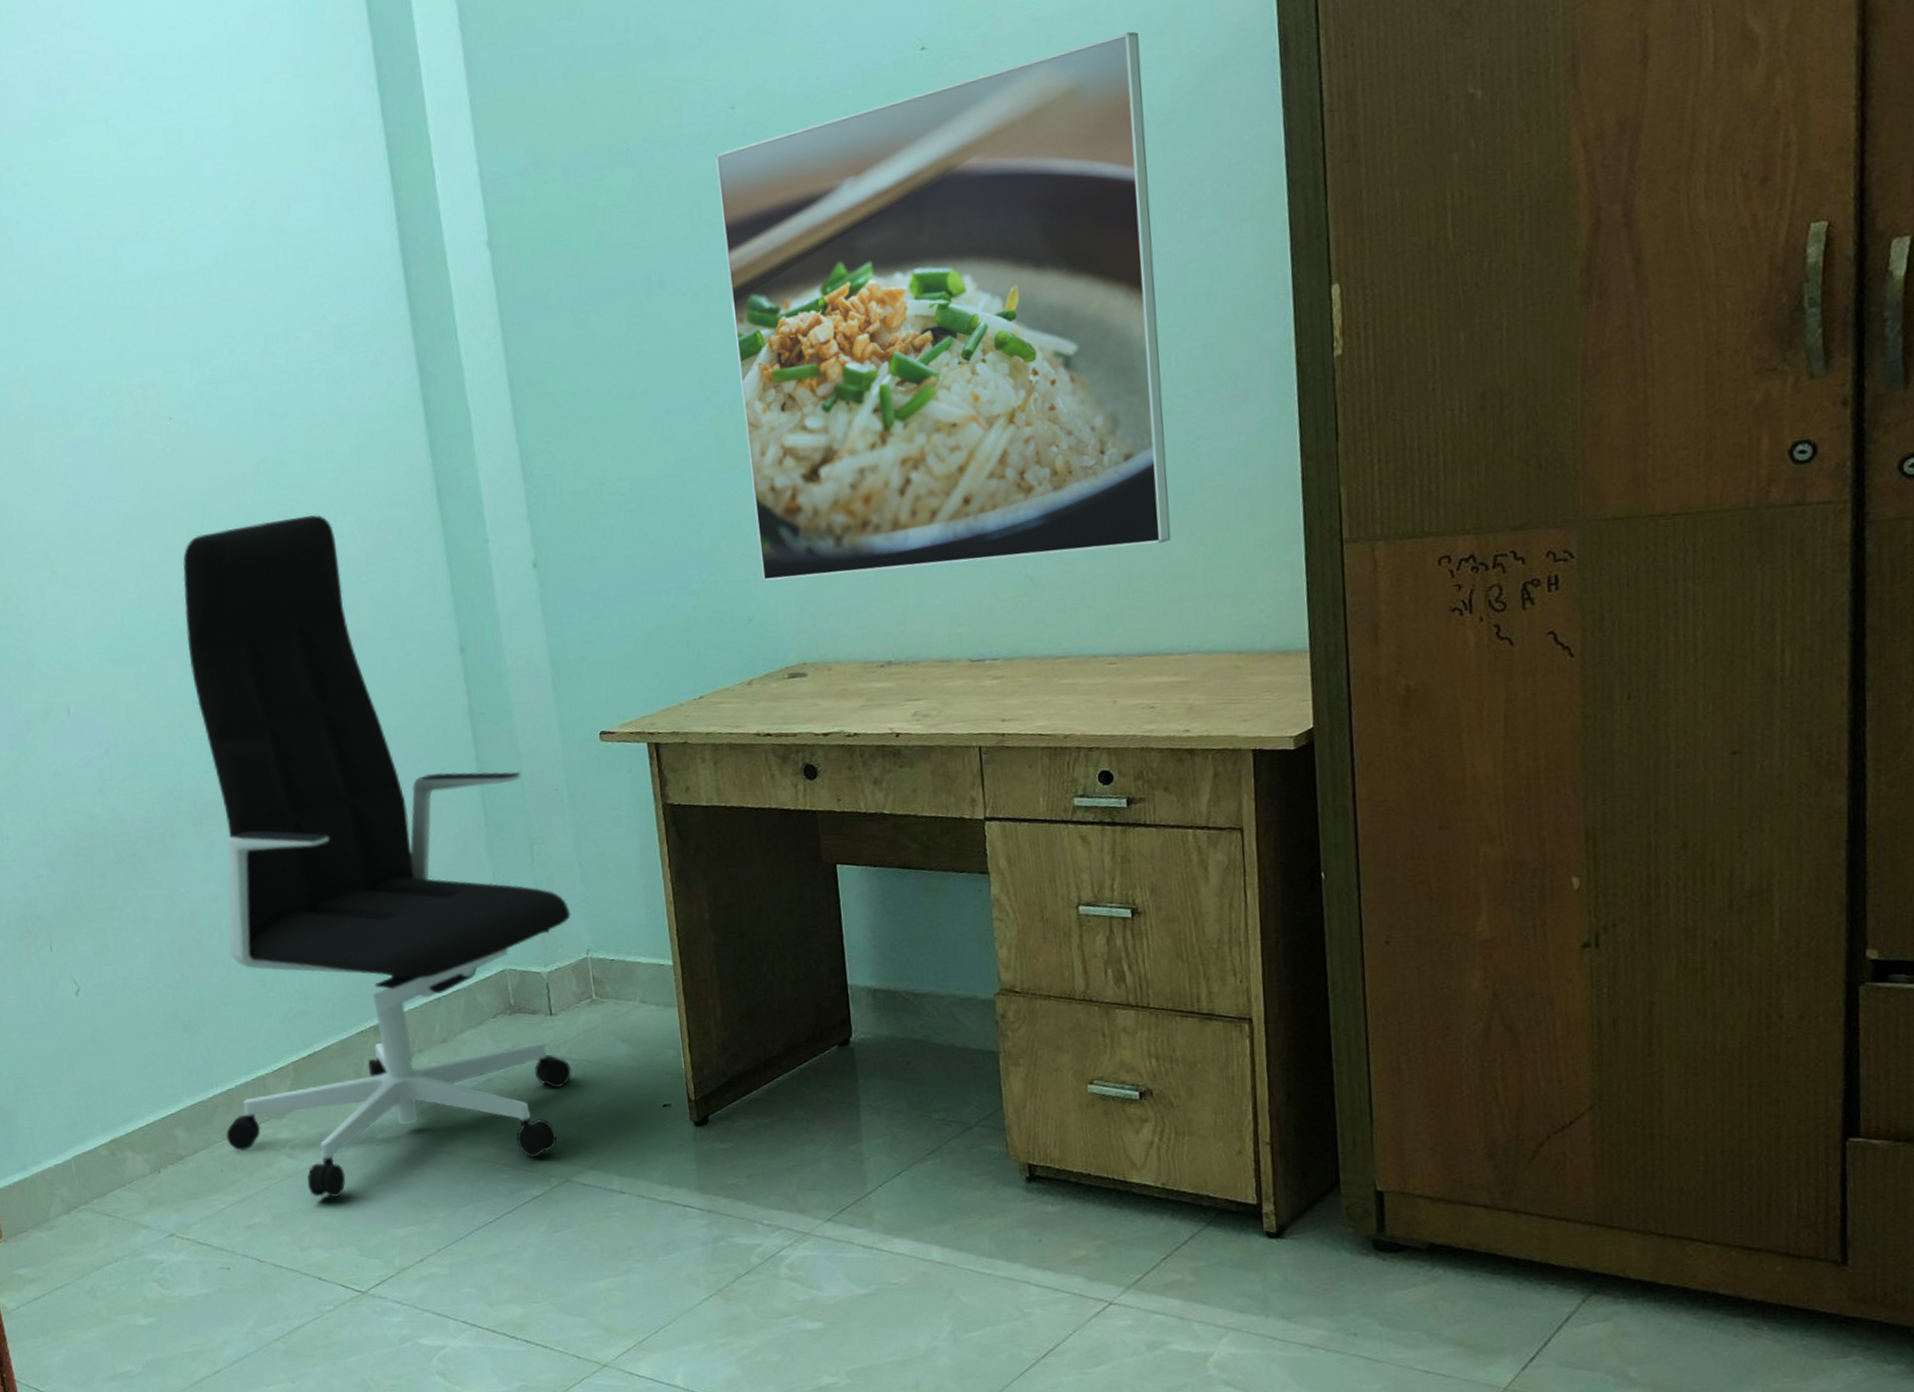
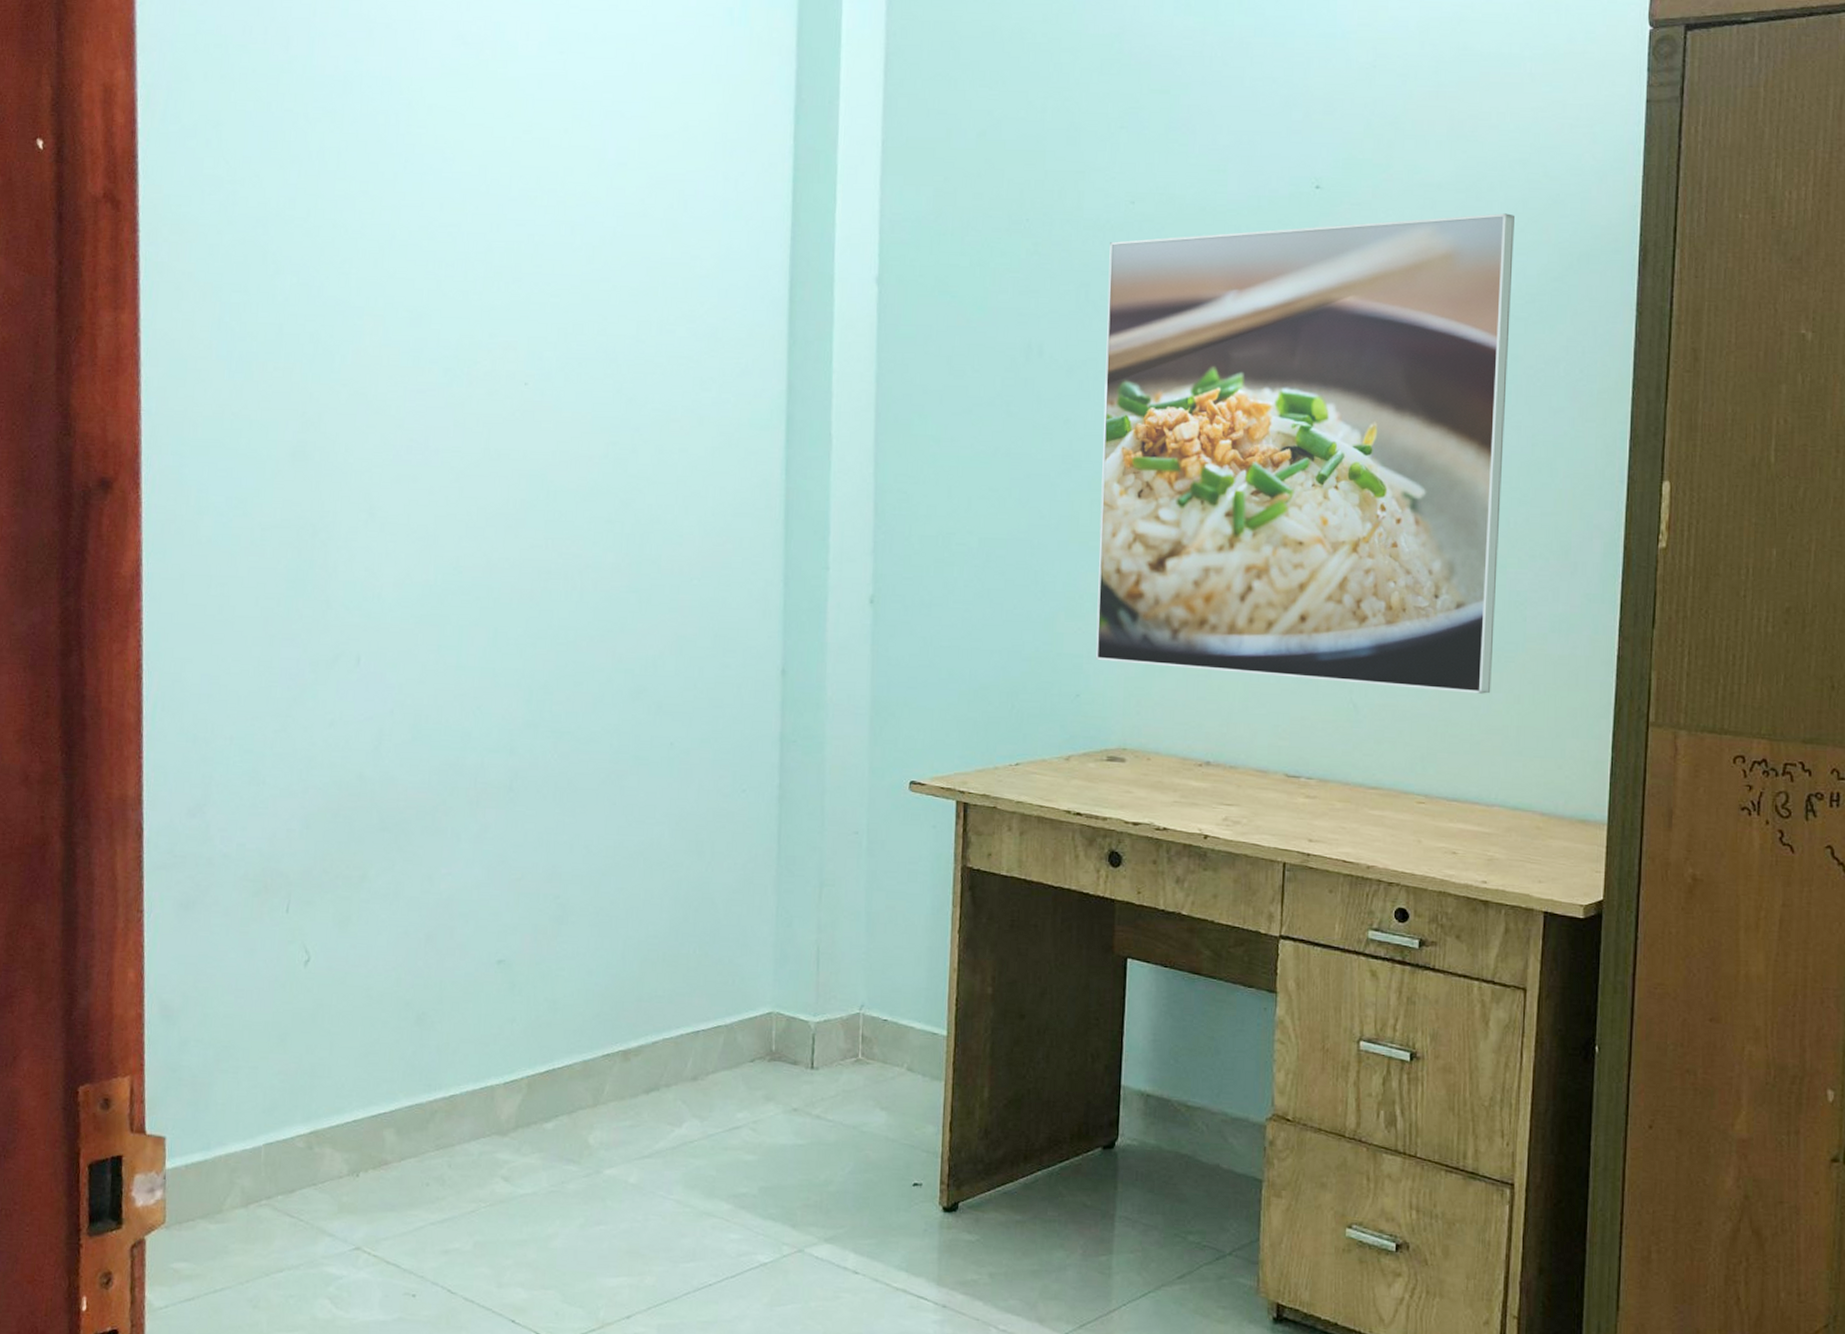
office chair: present [183,514,572,1197] -> none [440,505,850,1232]

